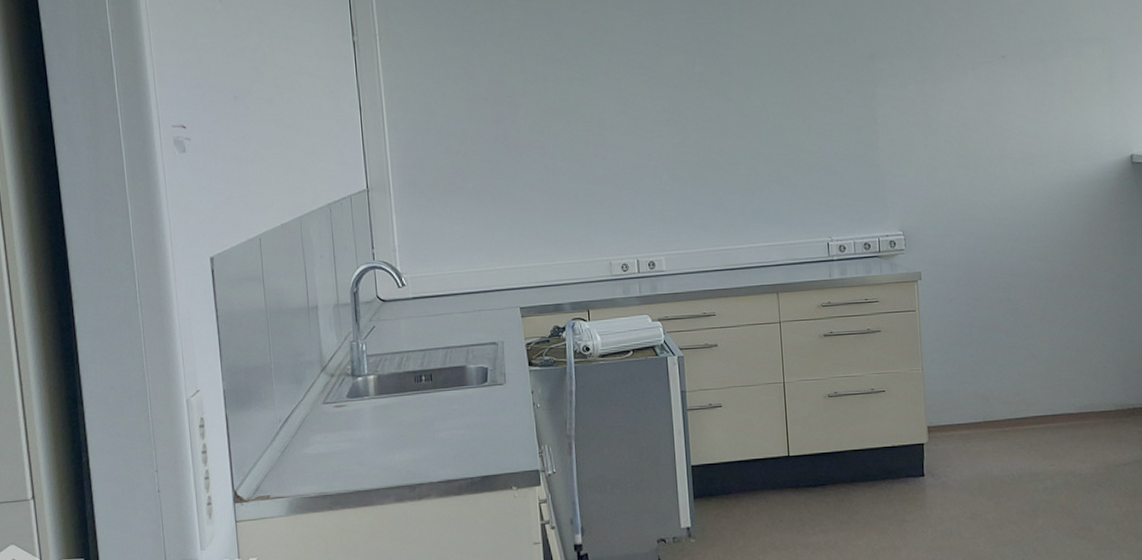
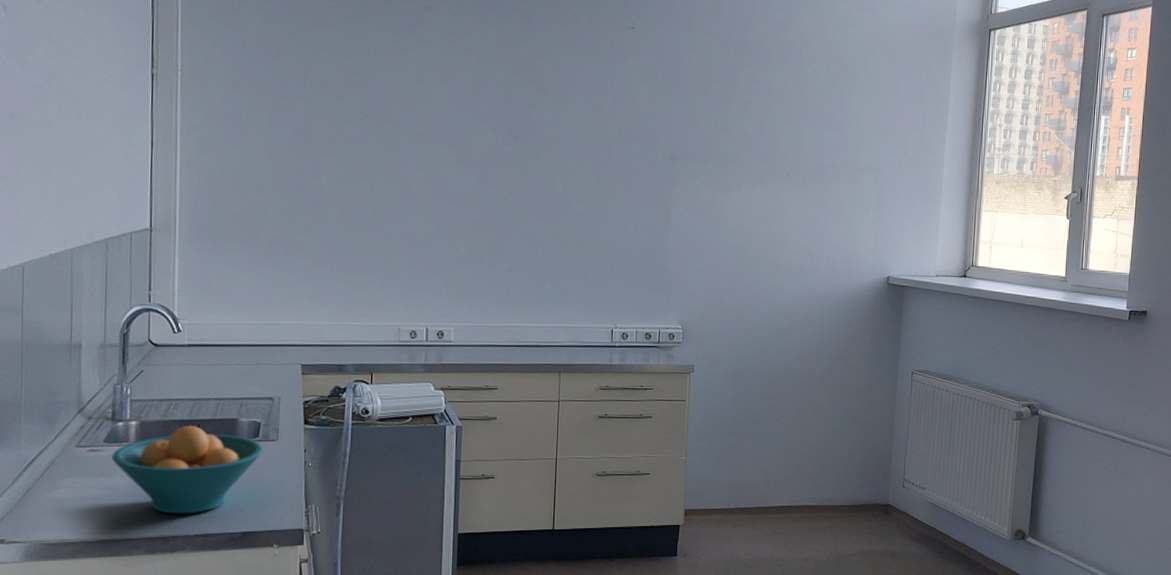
fruit bowl: none [355,375,493,463] -> present [111,425,264,514]

